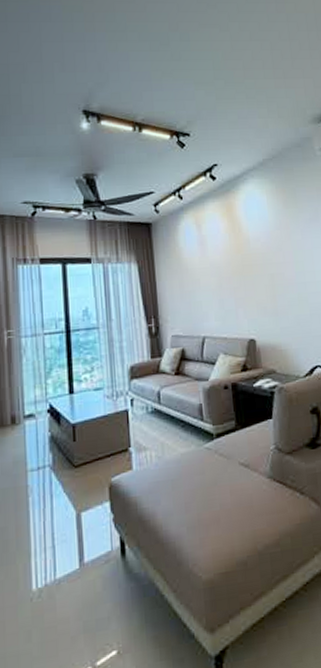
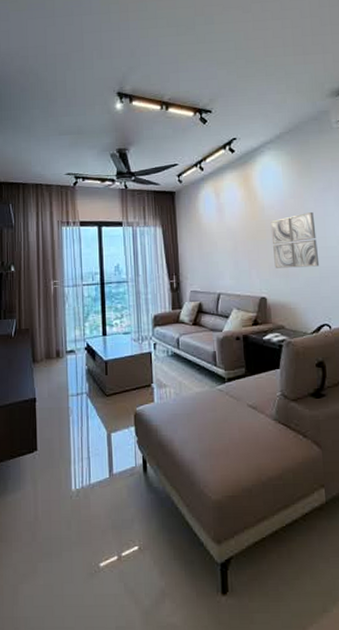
wall art: none [257,243,310,307] -> present [270,211,320,268]

